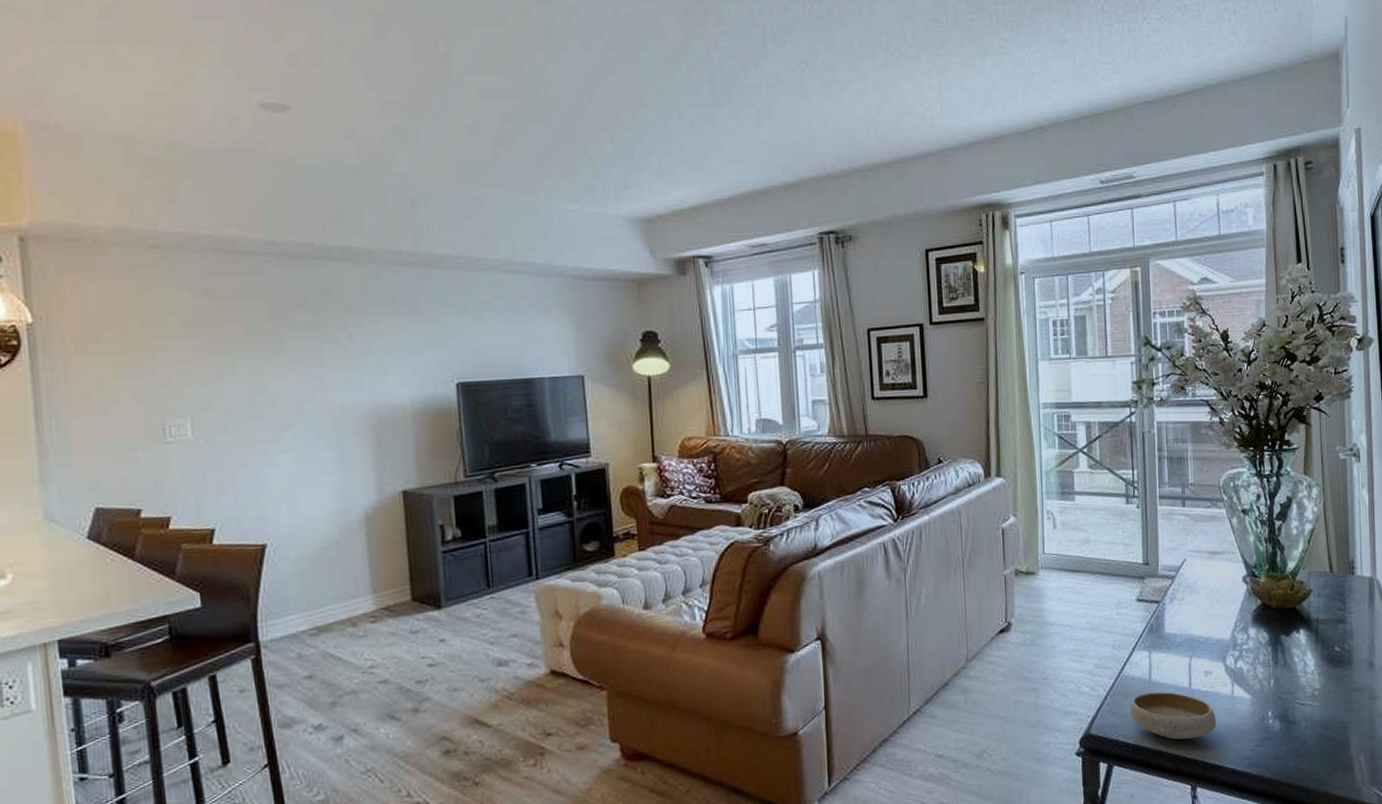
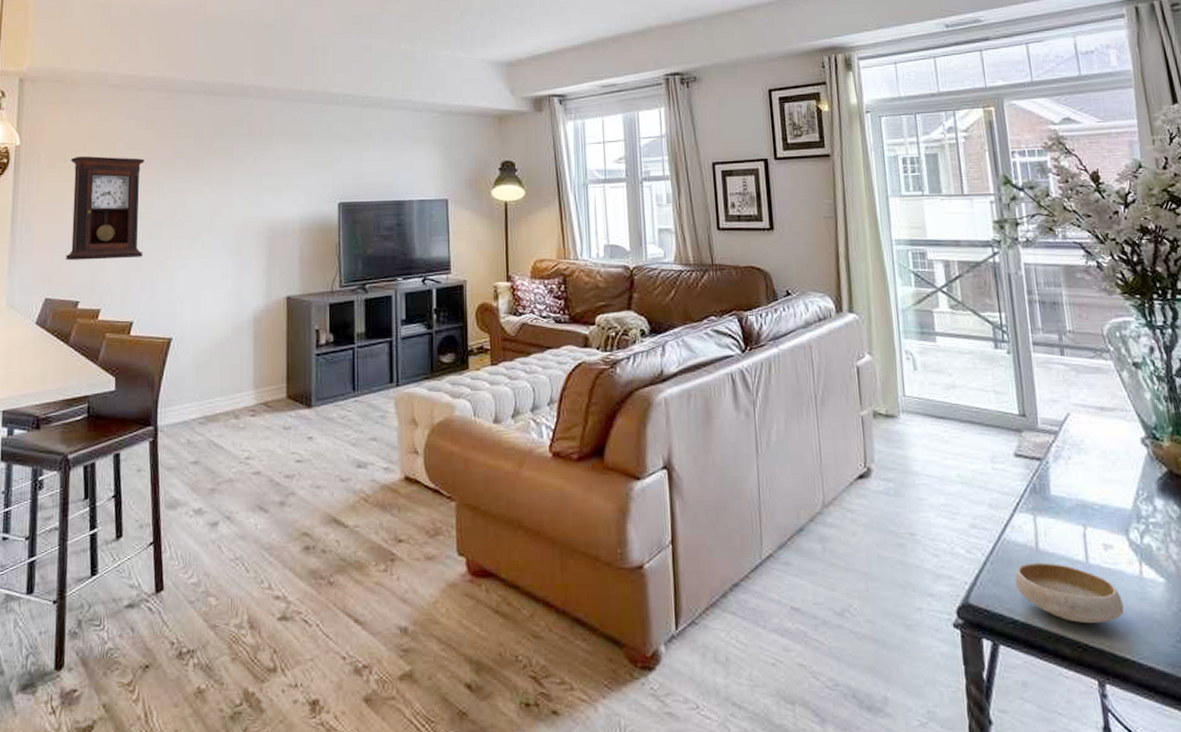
pendulum clock: none [106,334,218,462] -> present [65,156,144,261]

